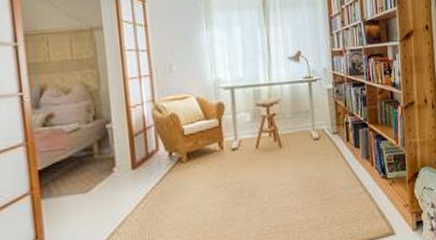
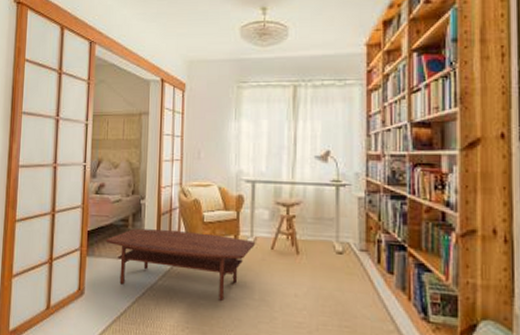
coffee table: none [65,143,240,219] -> present [106,228,255,301]

